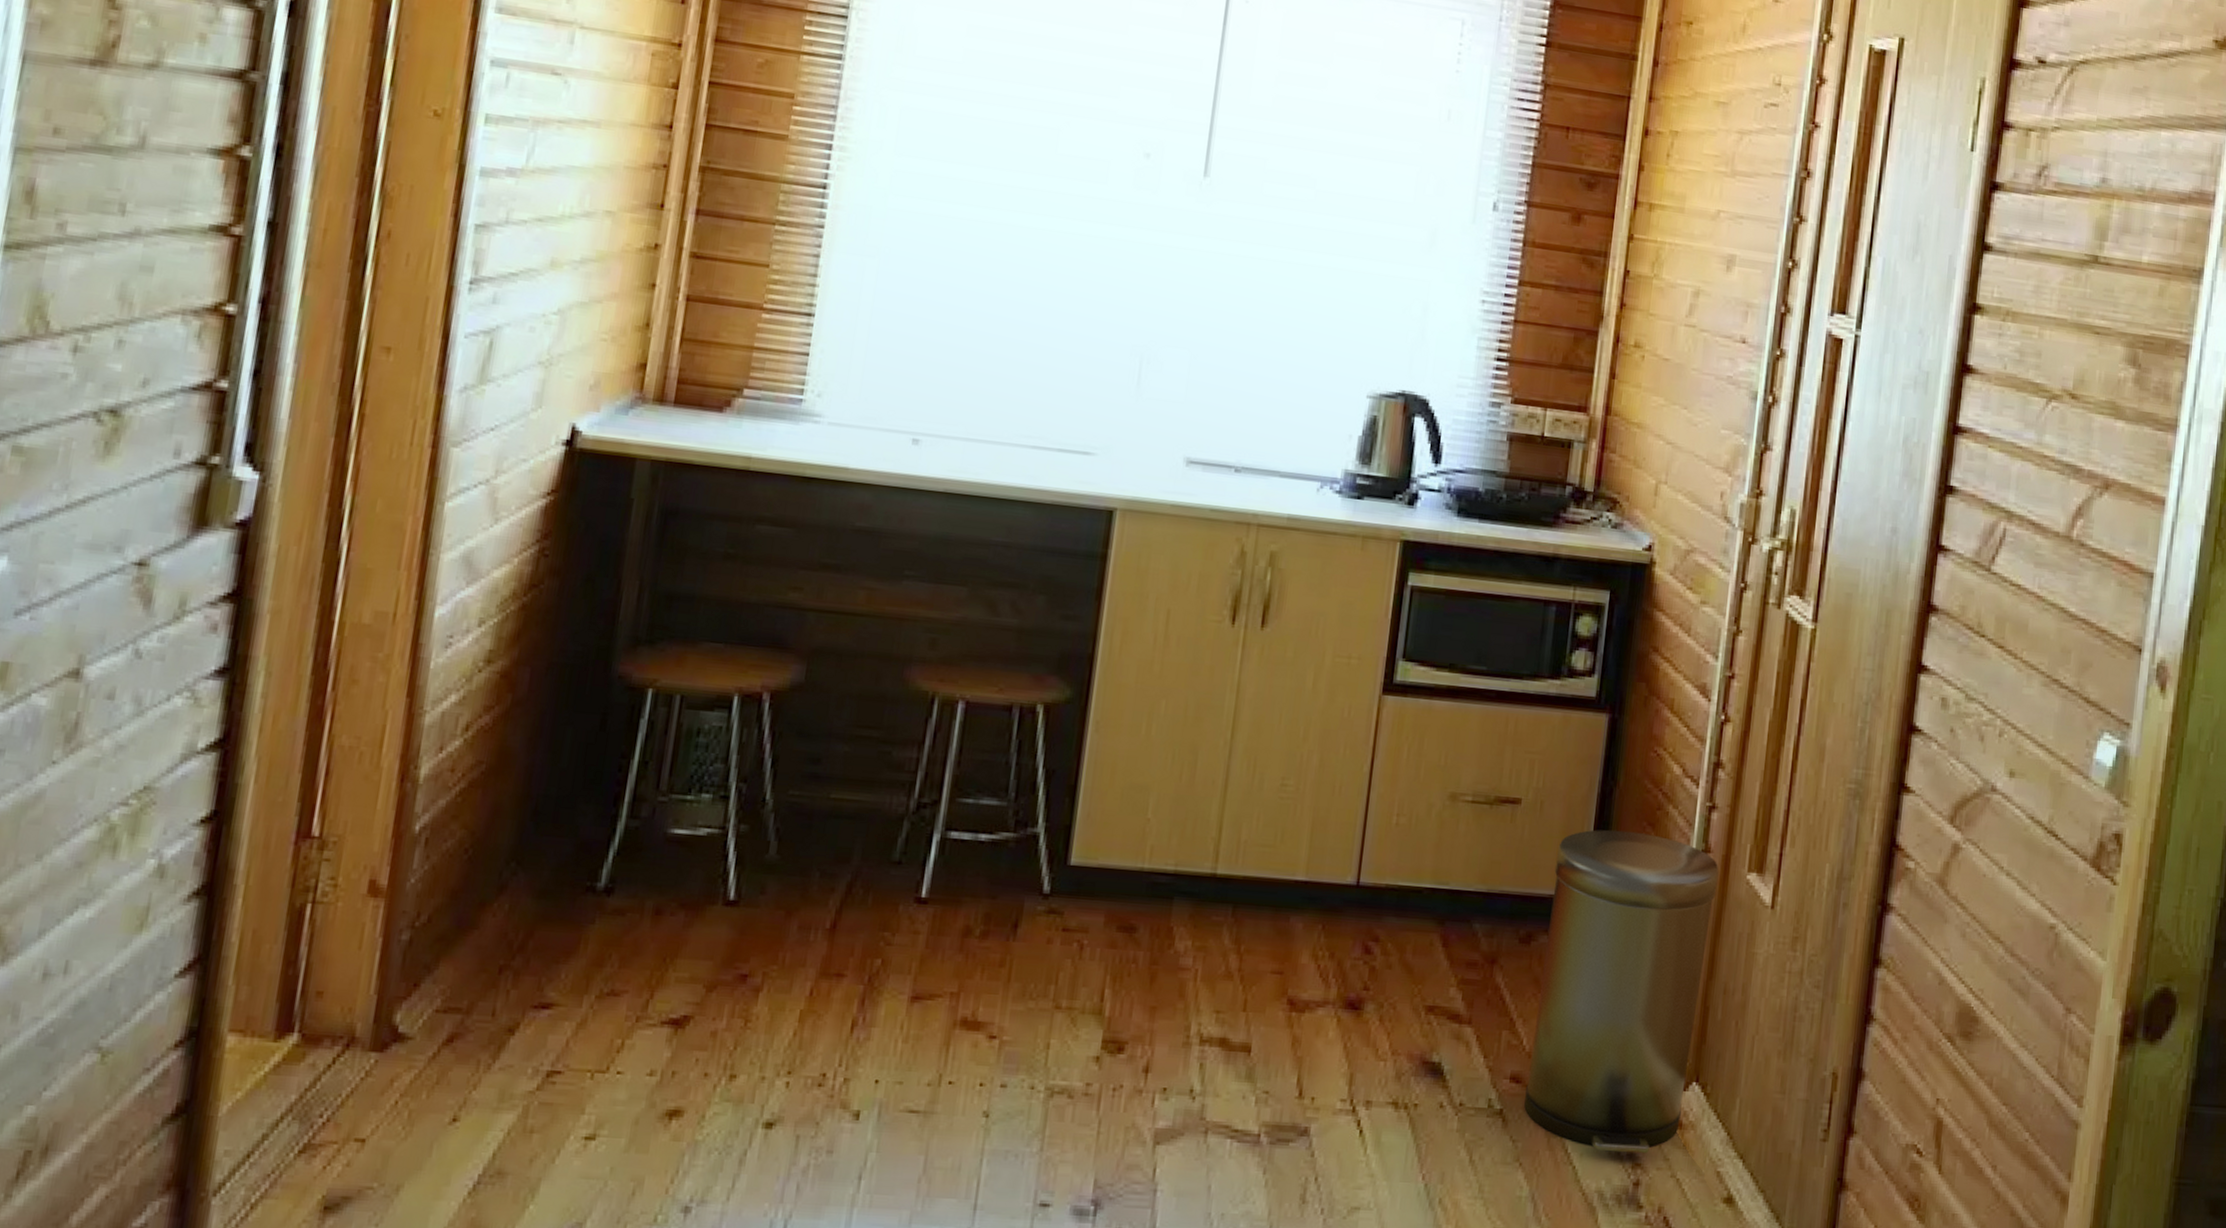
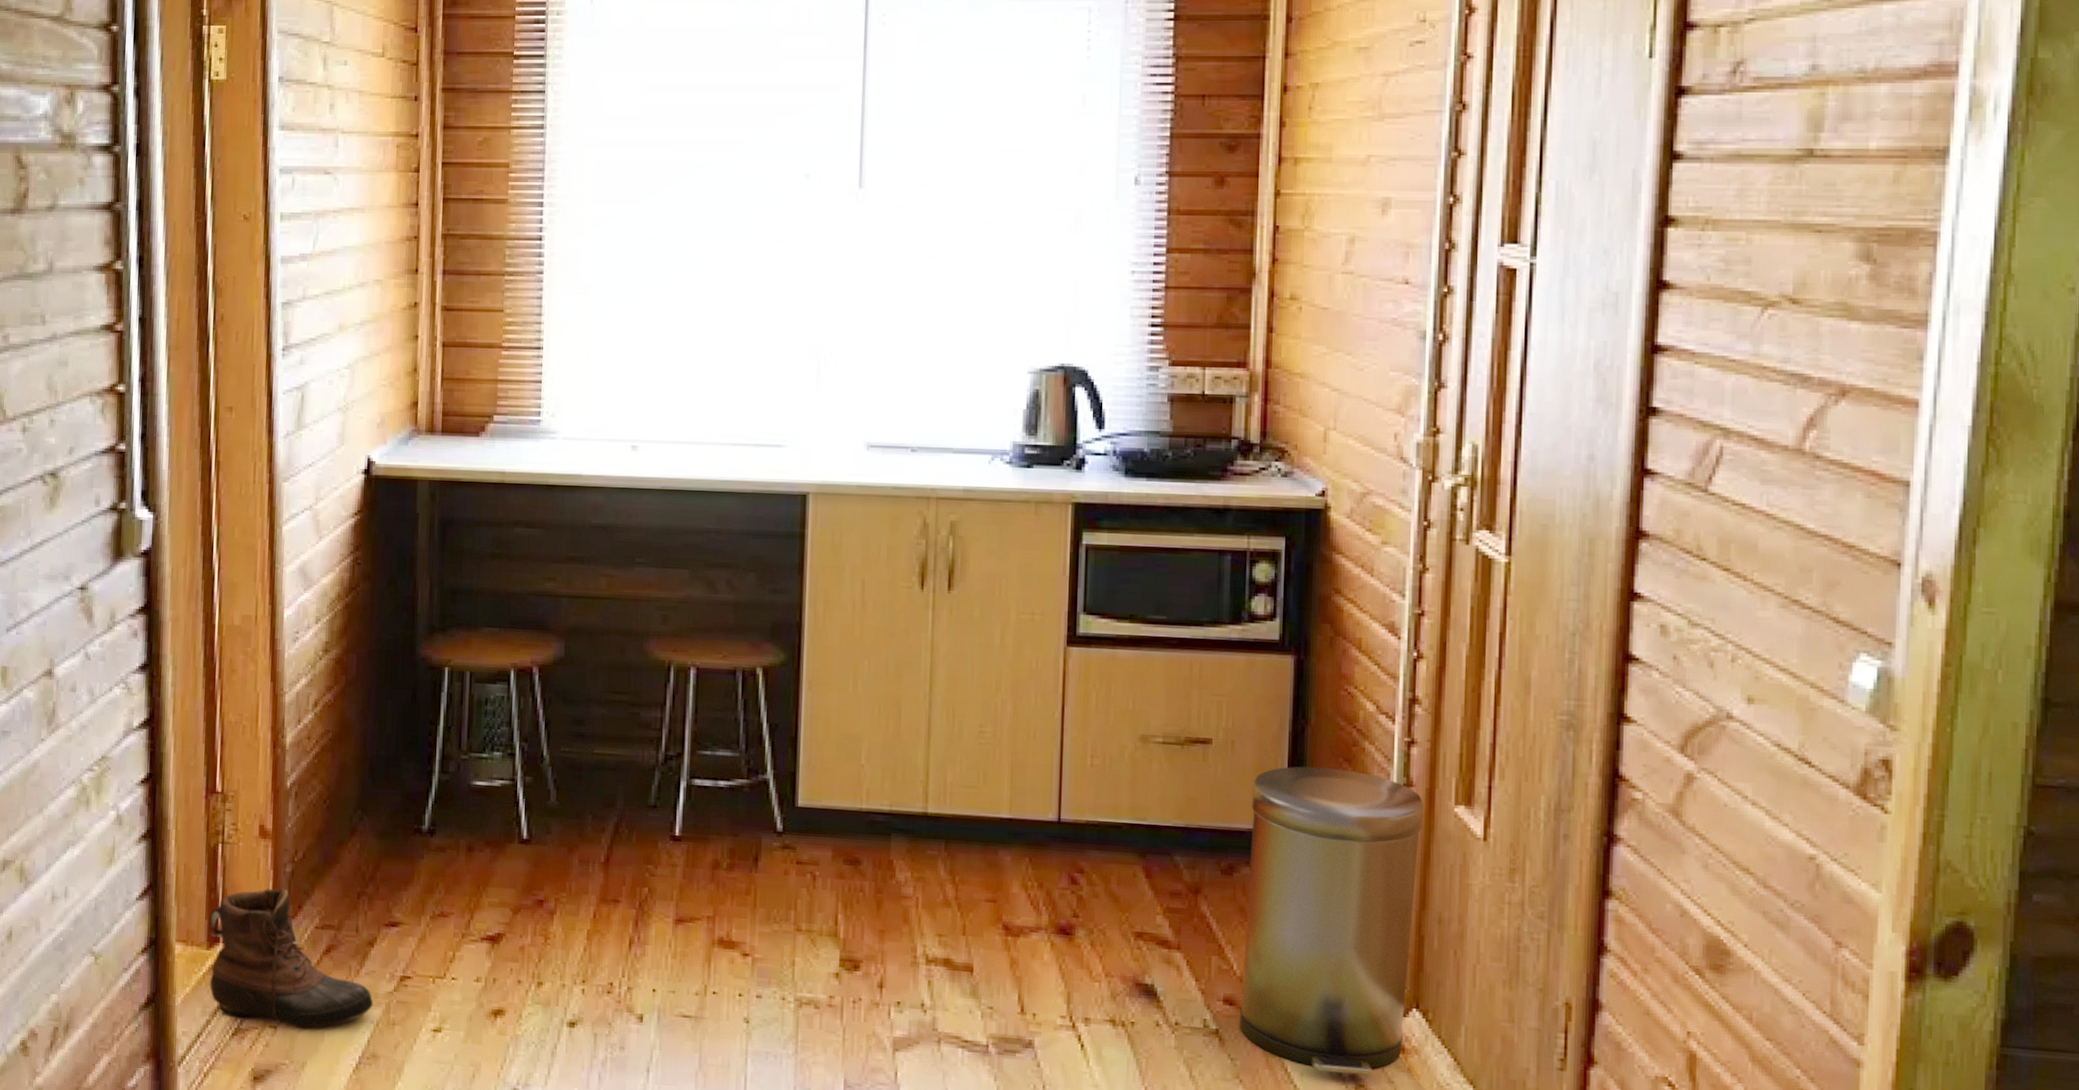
boot: none [272,960,507,1142] -> present [209,888,374,1029]

